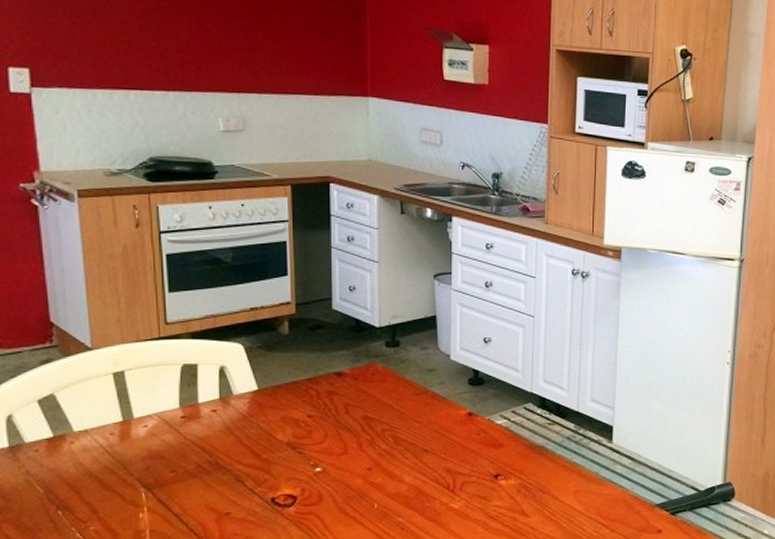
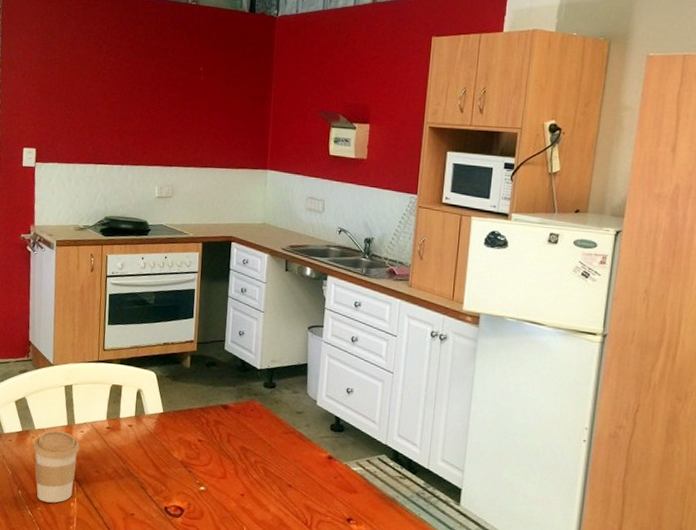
coffee cup: none [73,429,144,519] -> present [33,430,80,503]

